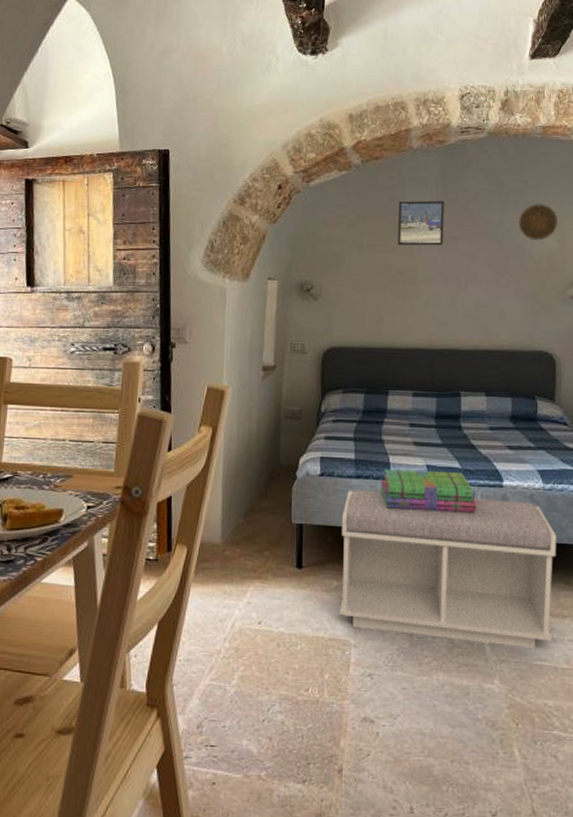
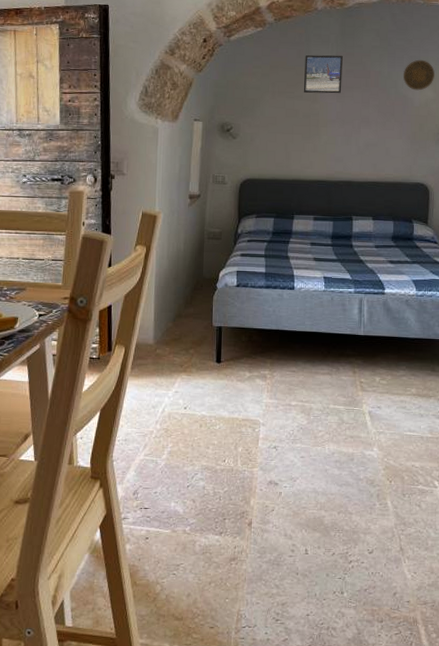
bench: present [340,490,557,649] -> none [251,298,426,423]
stack of books: present [380,468,476,513] -> none [285,280,363,316]

